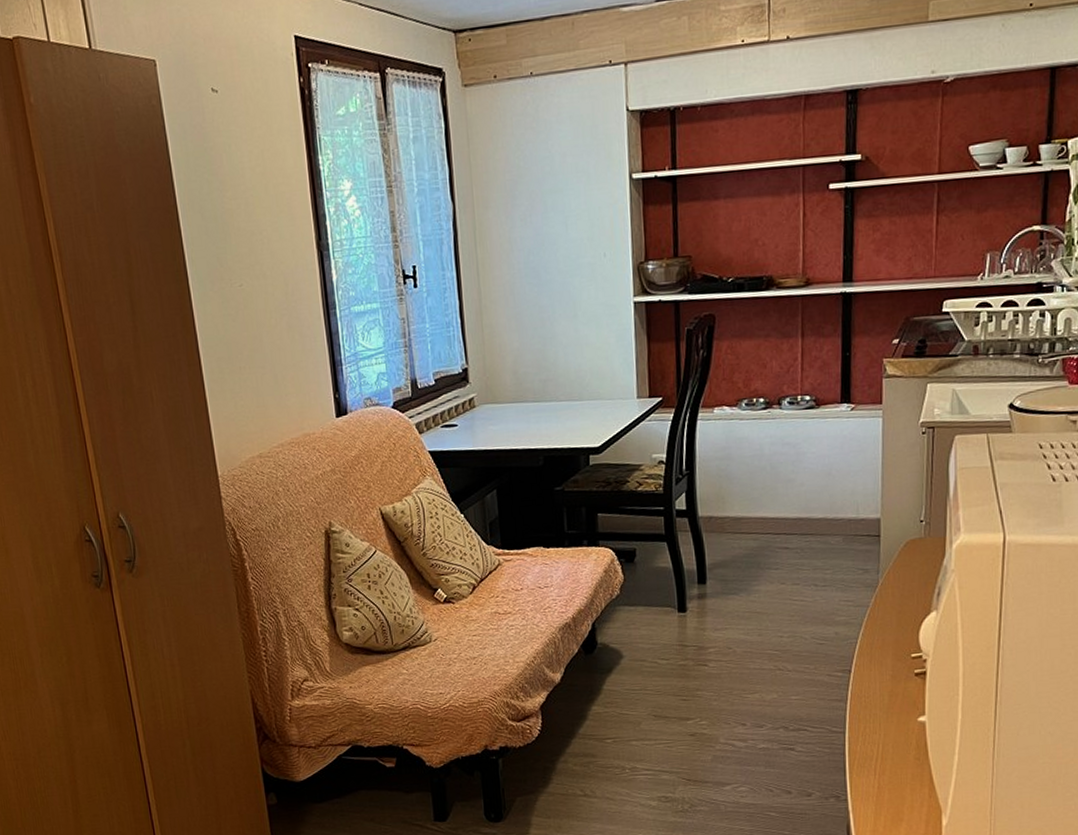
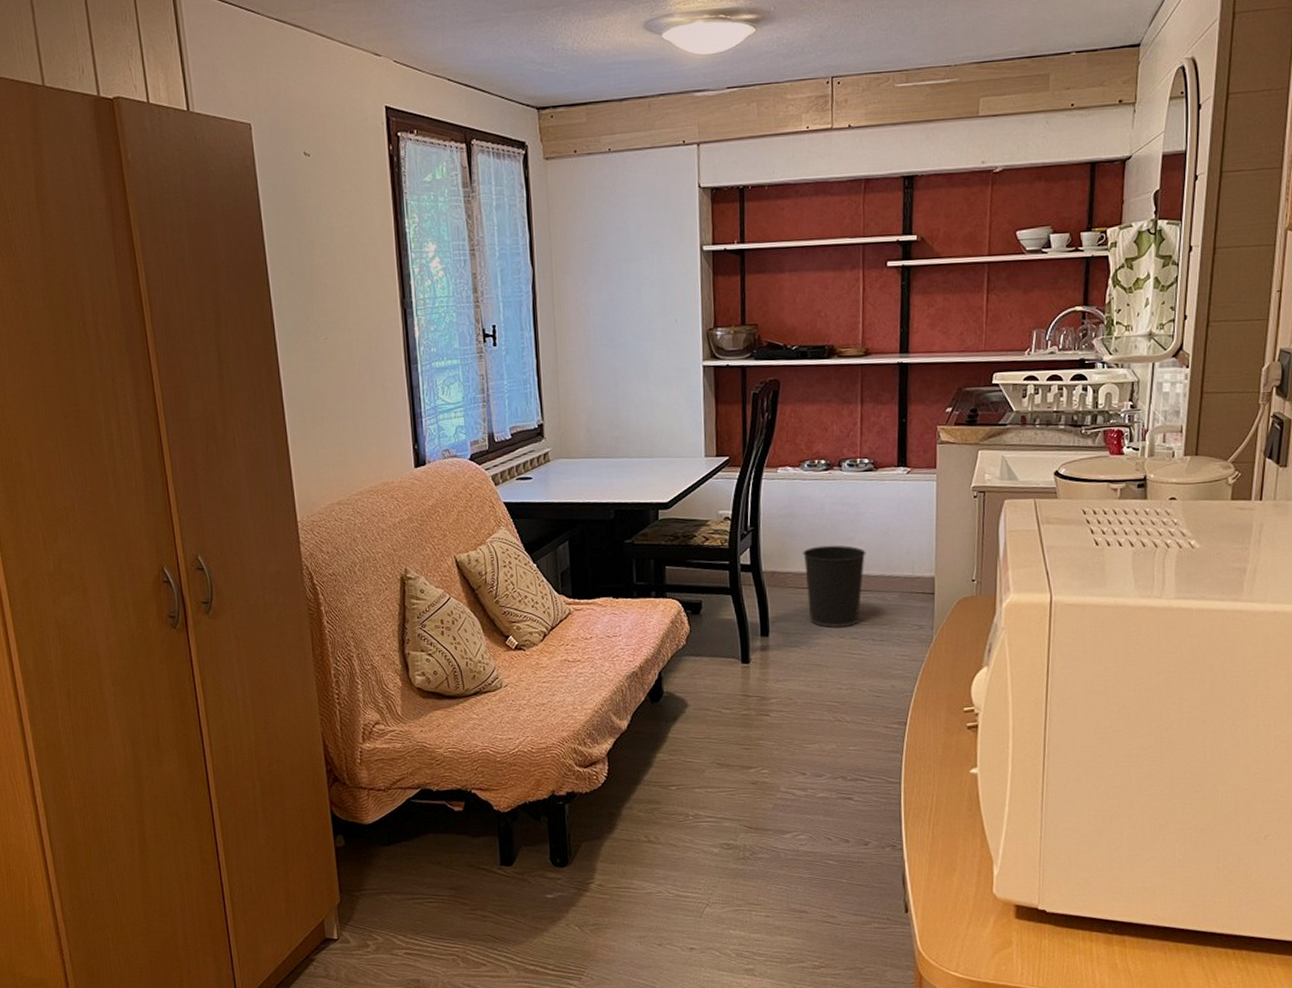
wastebasket: none [741,487,808,574] -> present [803,545,866,628]

